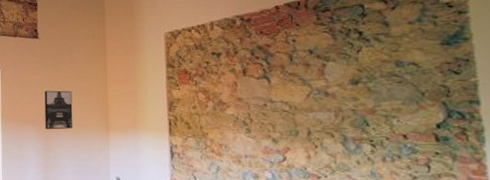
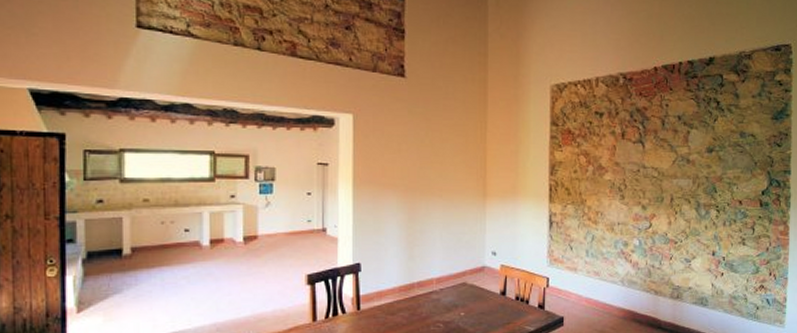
wall art: present [44,90,73,130] -> none [411,146,445,197]

